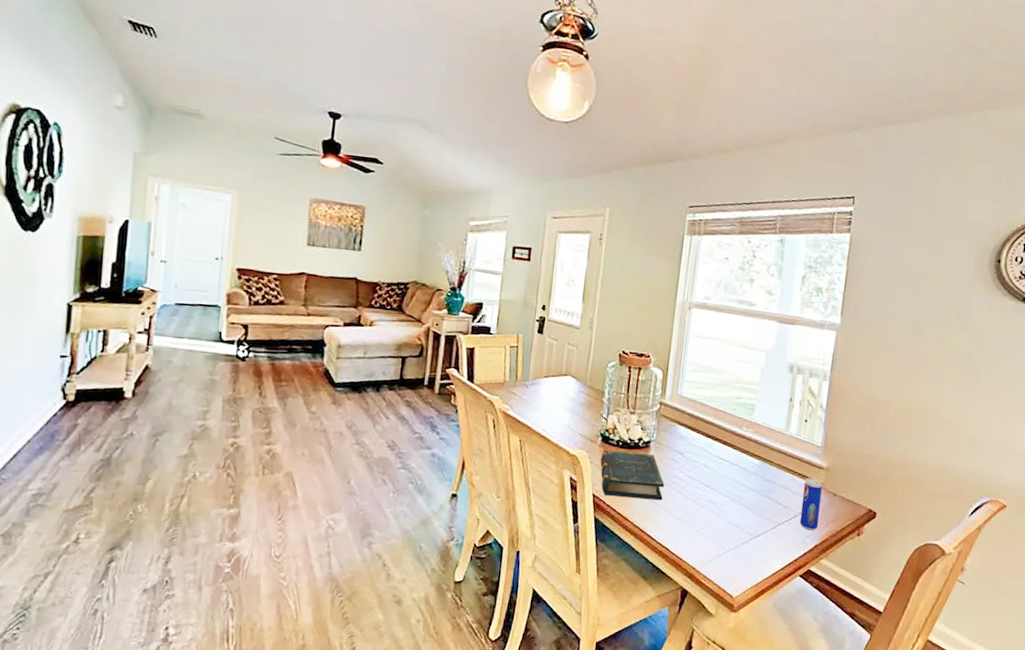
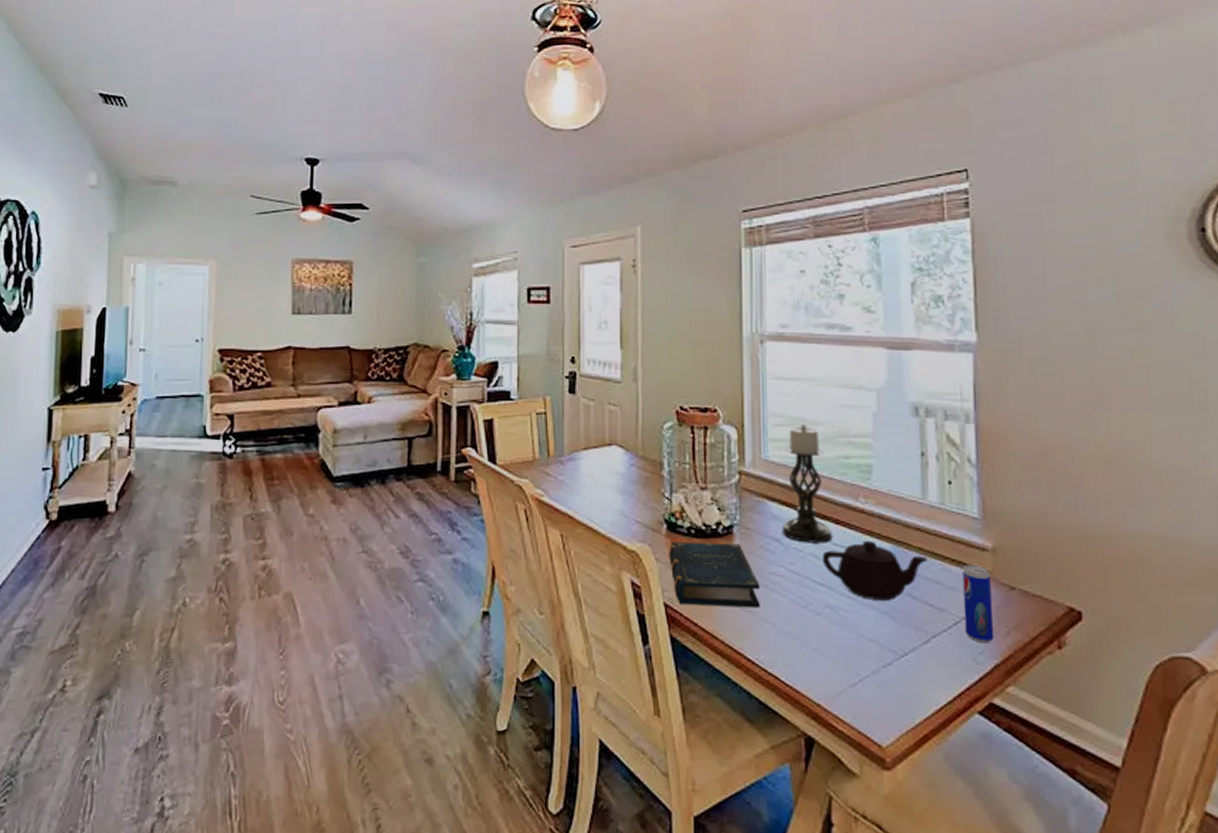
candle holder: none [685,372,724,458] -> present [781,425,833,544]
teapot: none [711,457,783,499] -> present [821,540,928,601]

